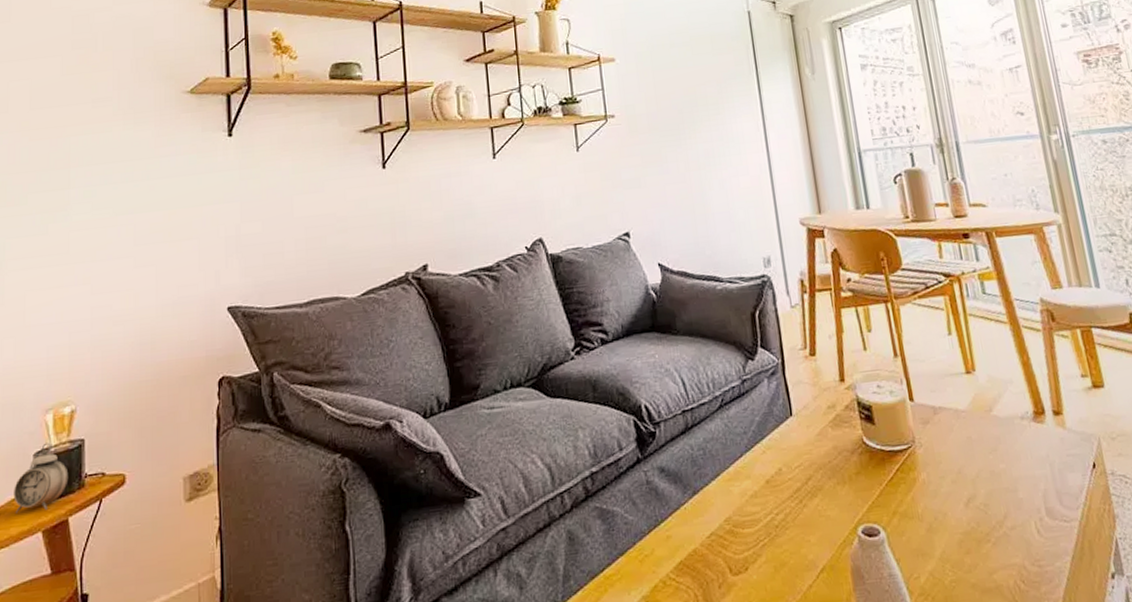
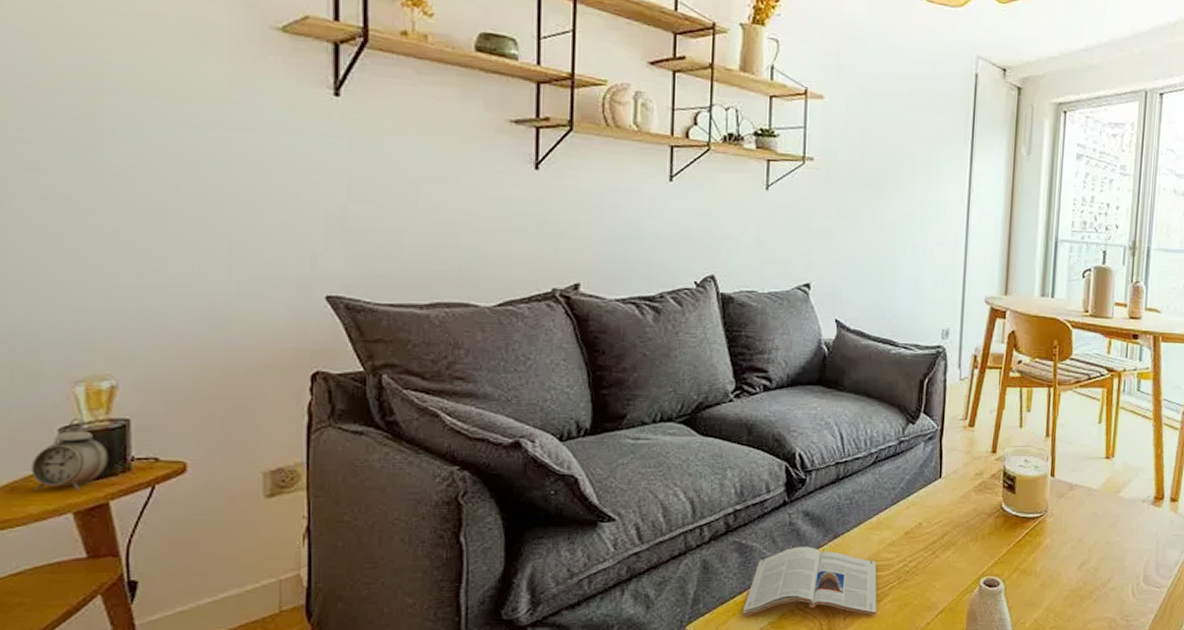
magazine: none [613,505,752,592] -> present [742,546,877,617]

